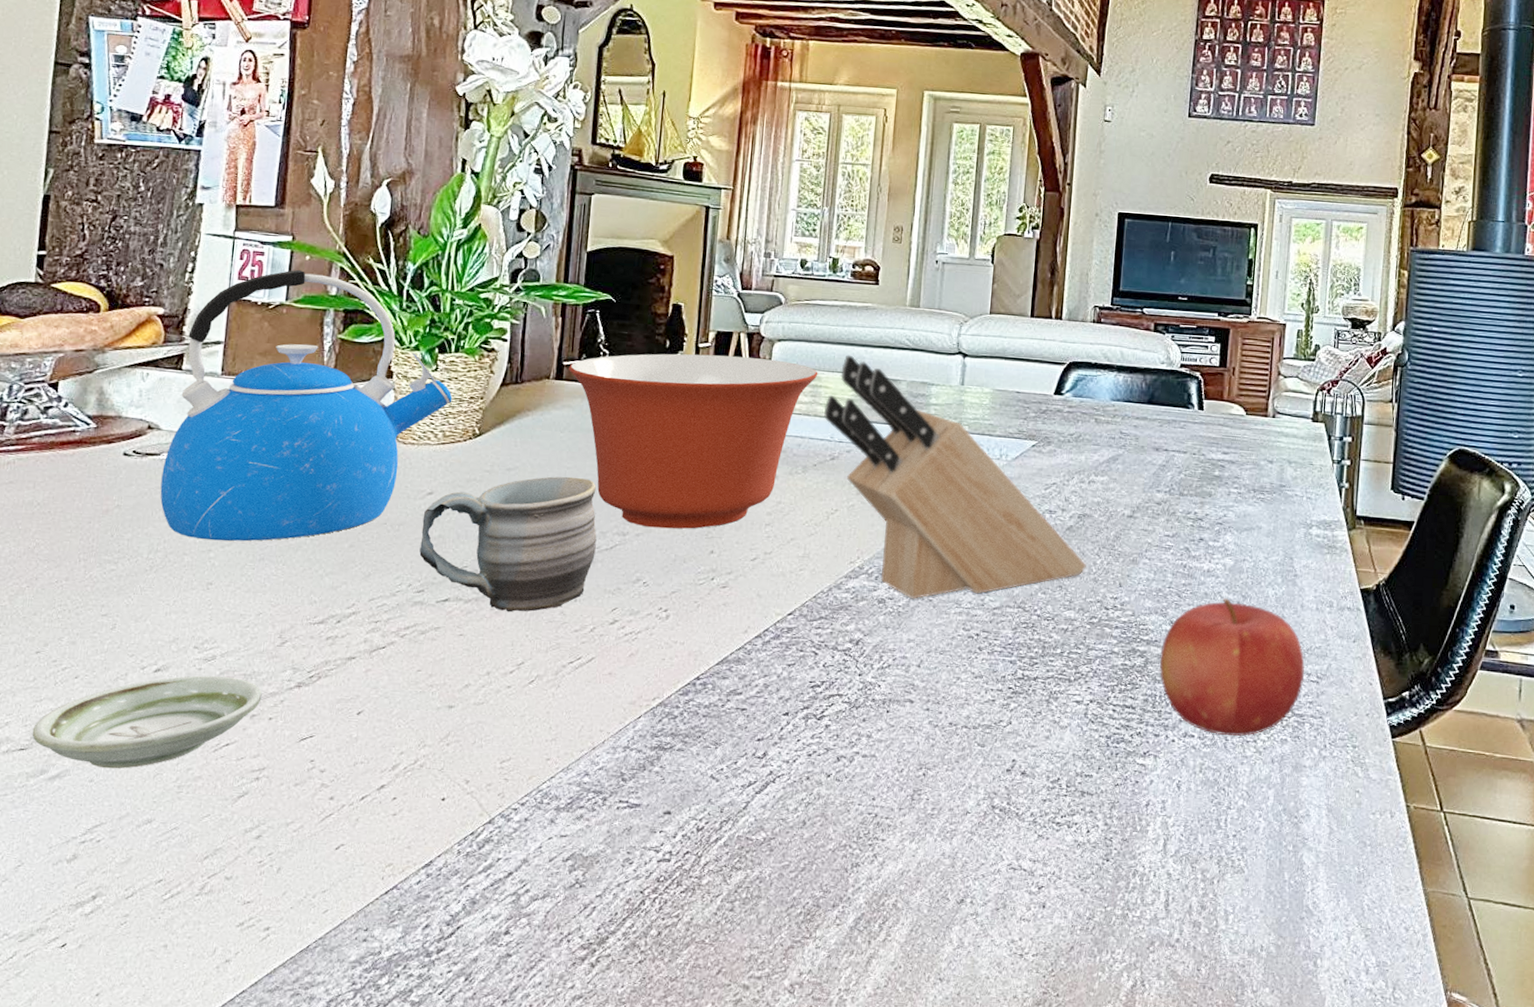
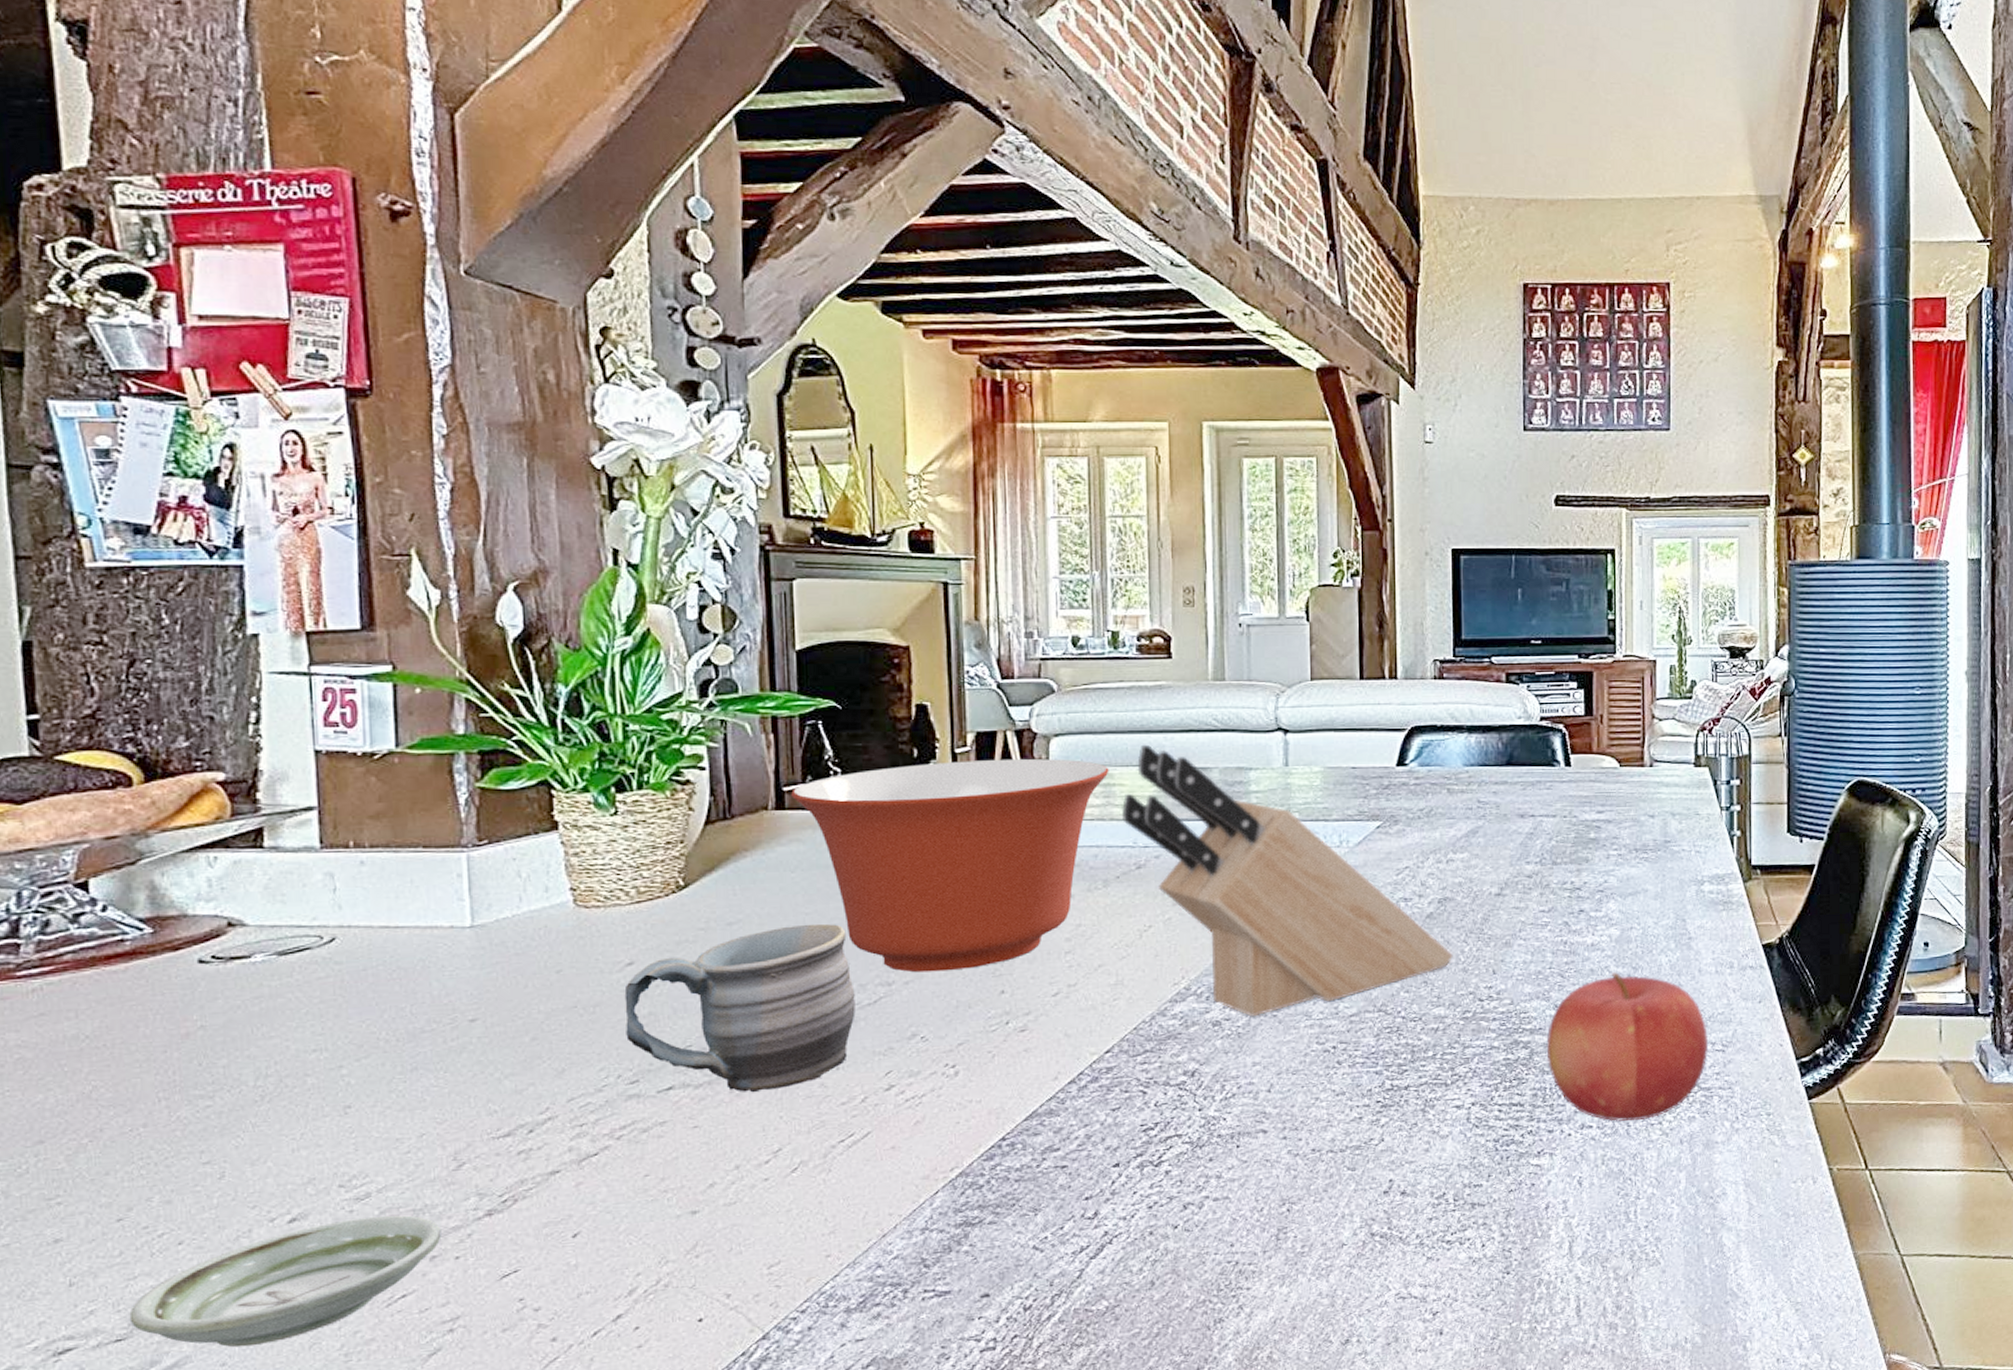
kettle: present [160,269,453,542] -> none [257,706,643,1055]

